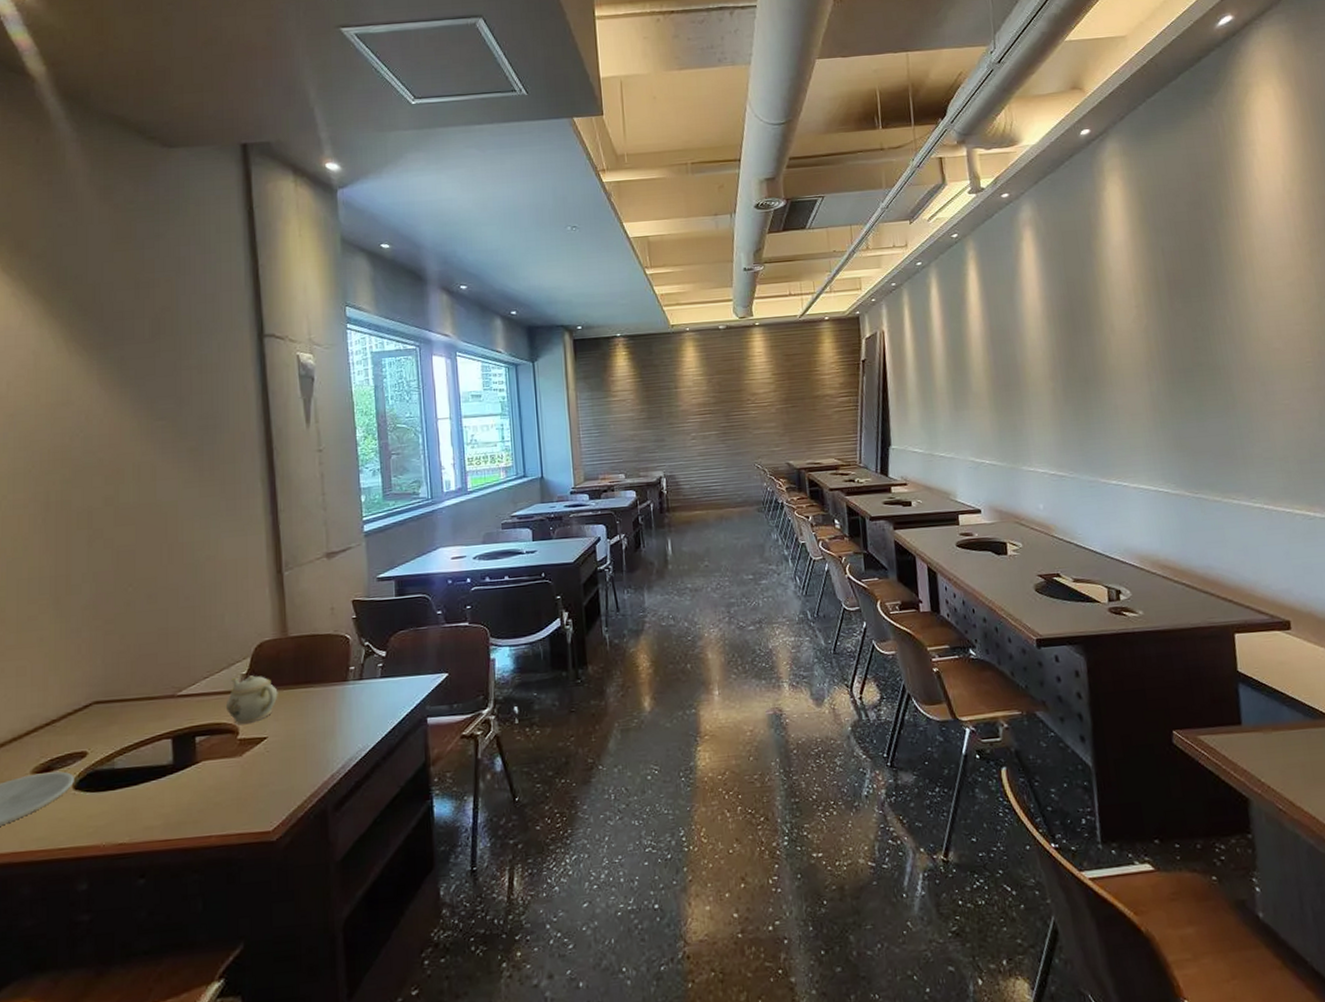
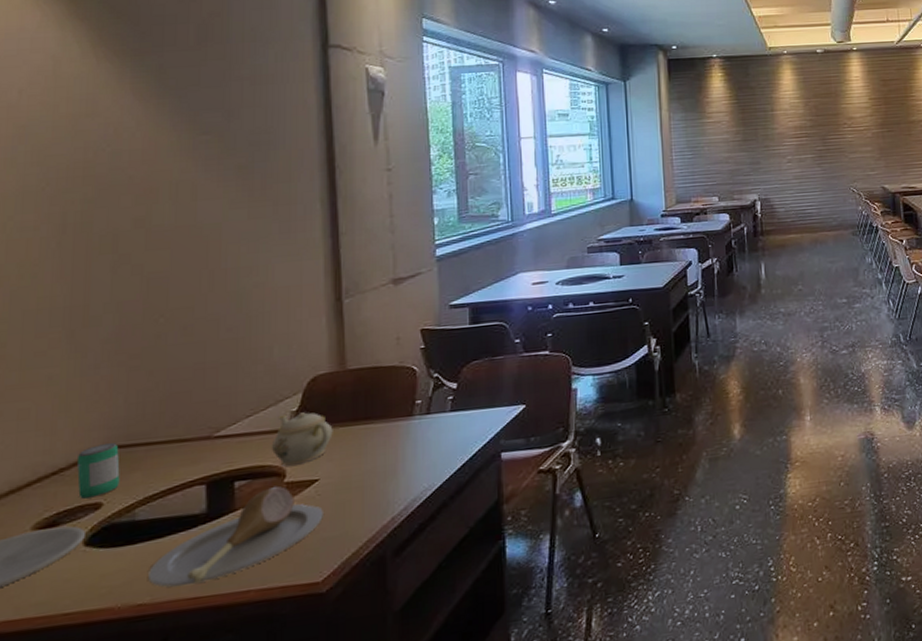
beverage can: none [65,699,101,748] -> present [76,443,120,499]
plate: none [127,742,272,830] -> present [148,486,323,587]

